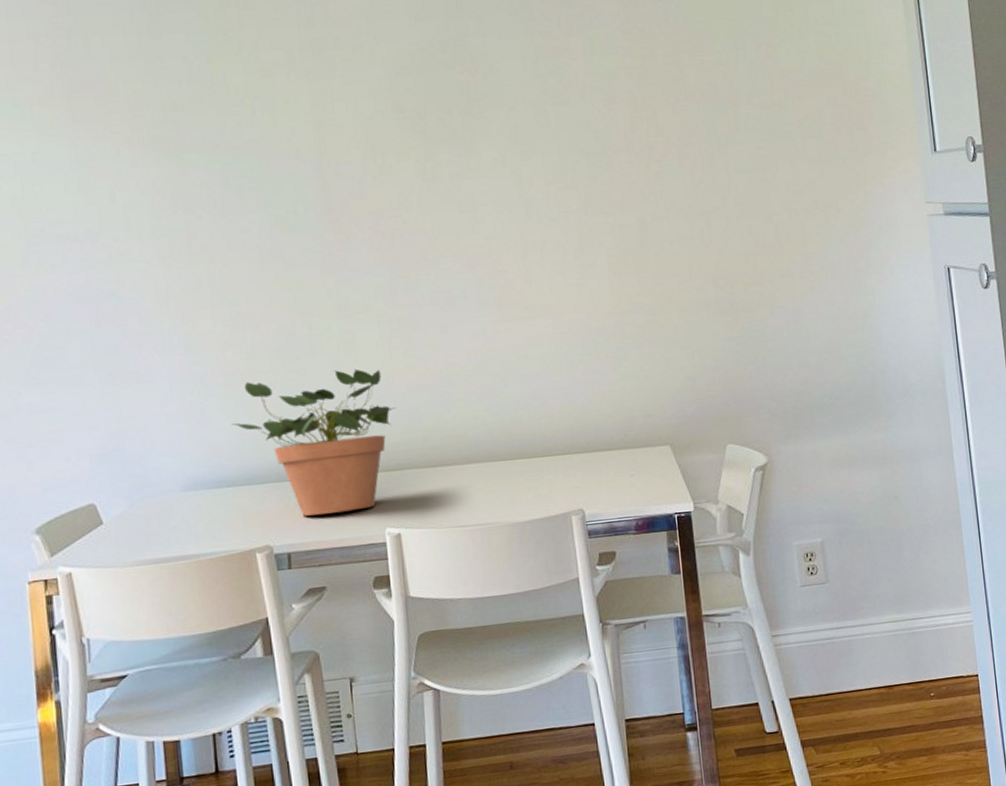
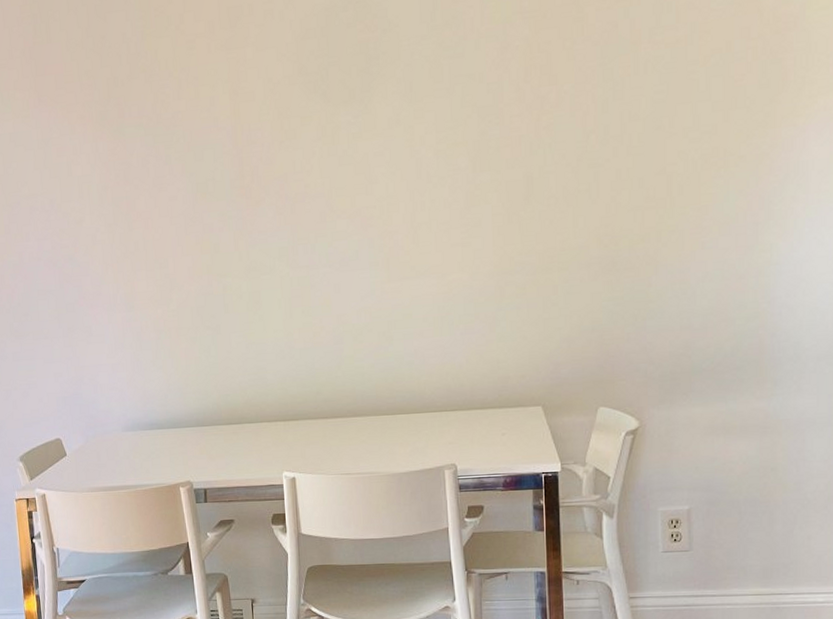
potted plant: present [232,368,396,516] -> none [162,326,294,457]

